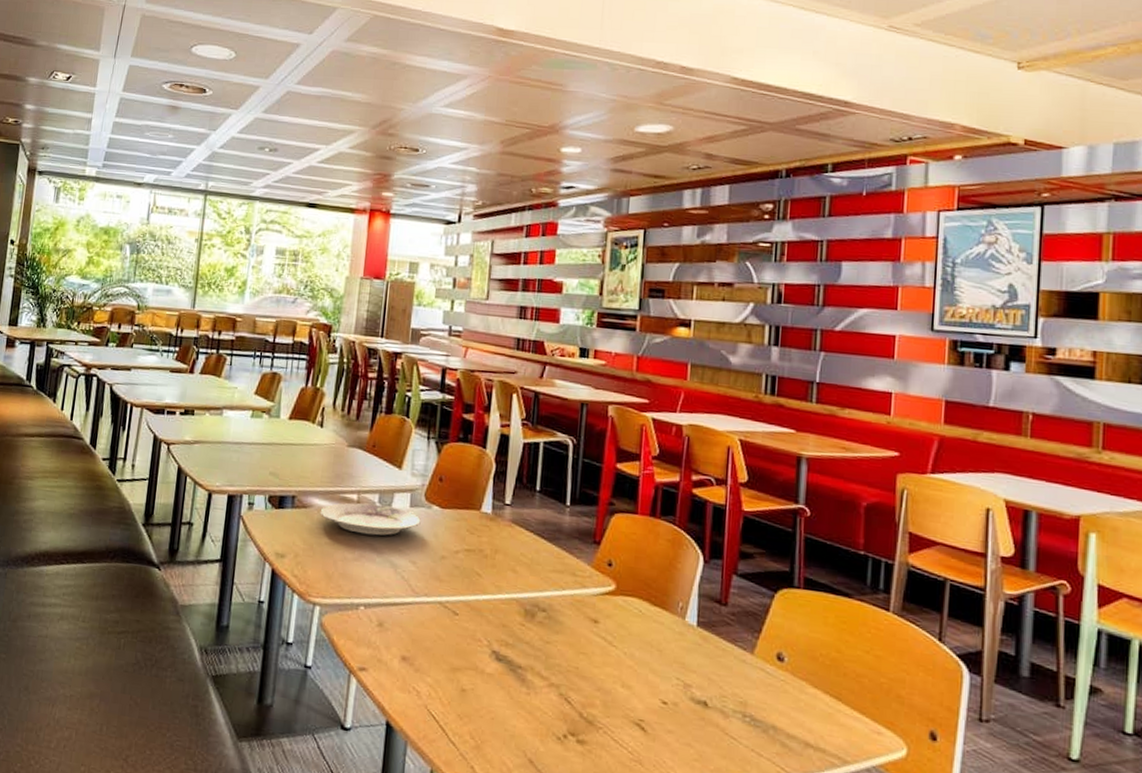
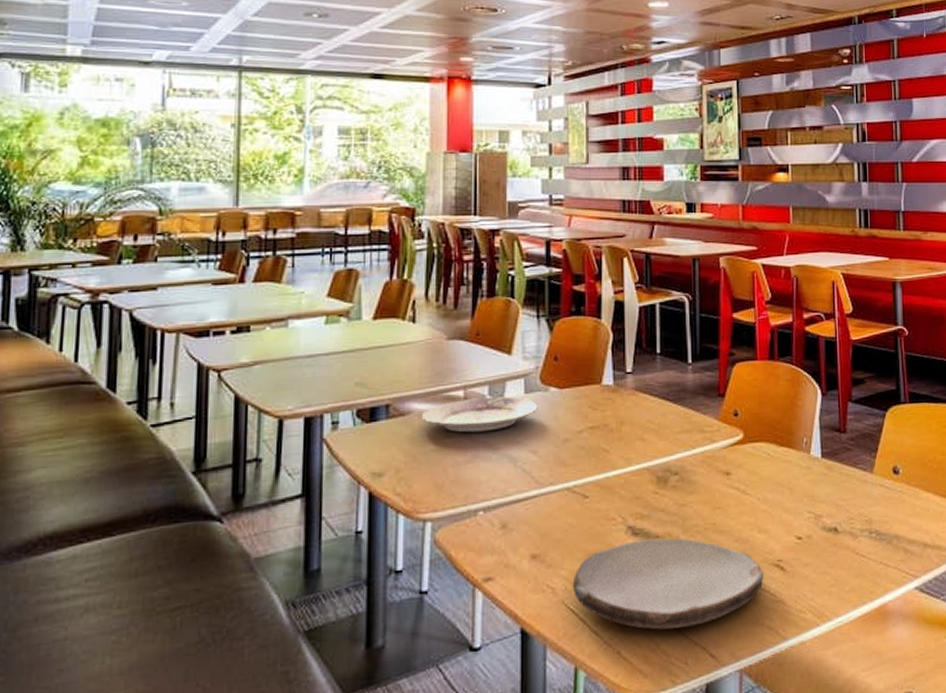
plate: none [436,665,624,762] -> present [572,538,764,630]

